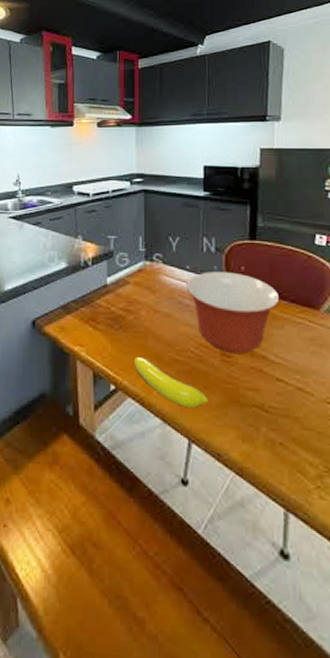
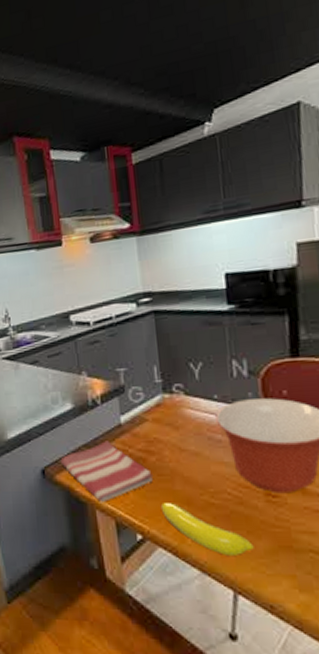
dish towel: none [50,298,129,355] -> present [60,441,153,503]

